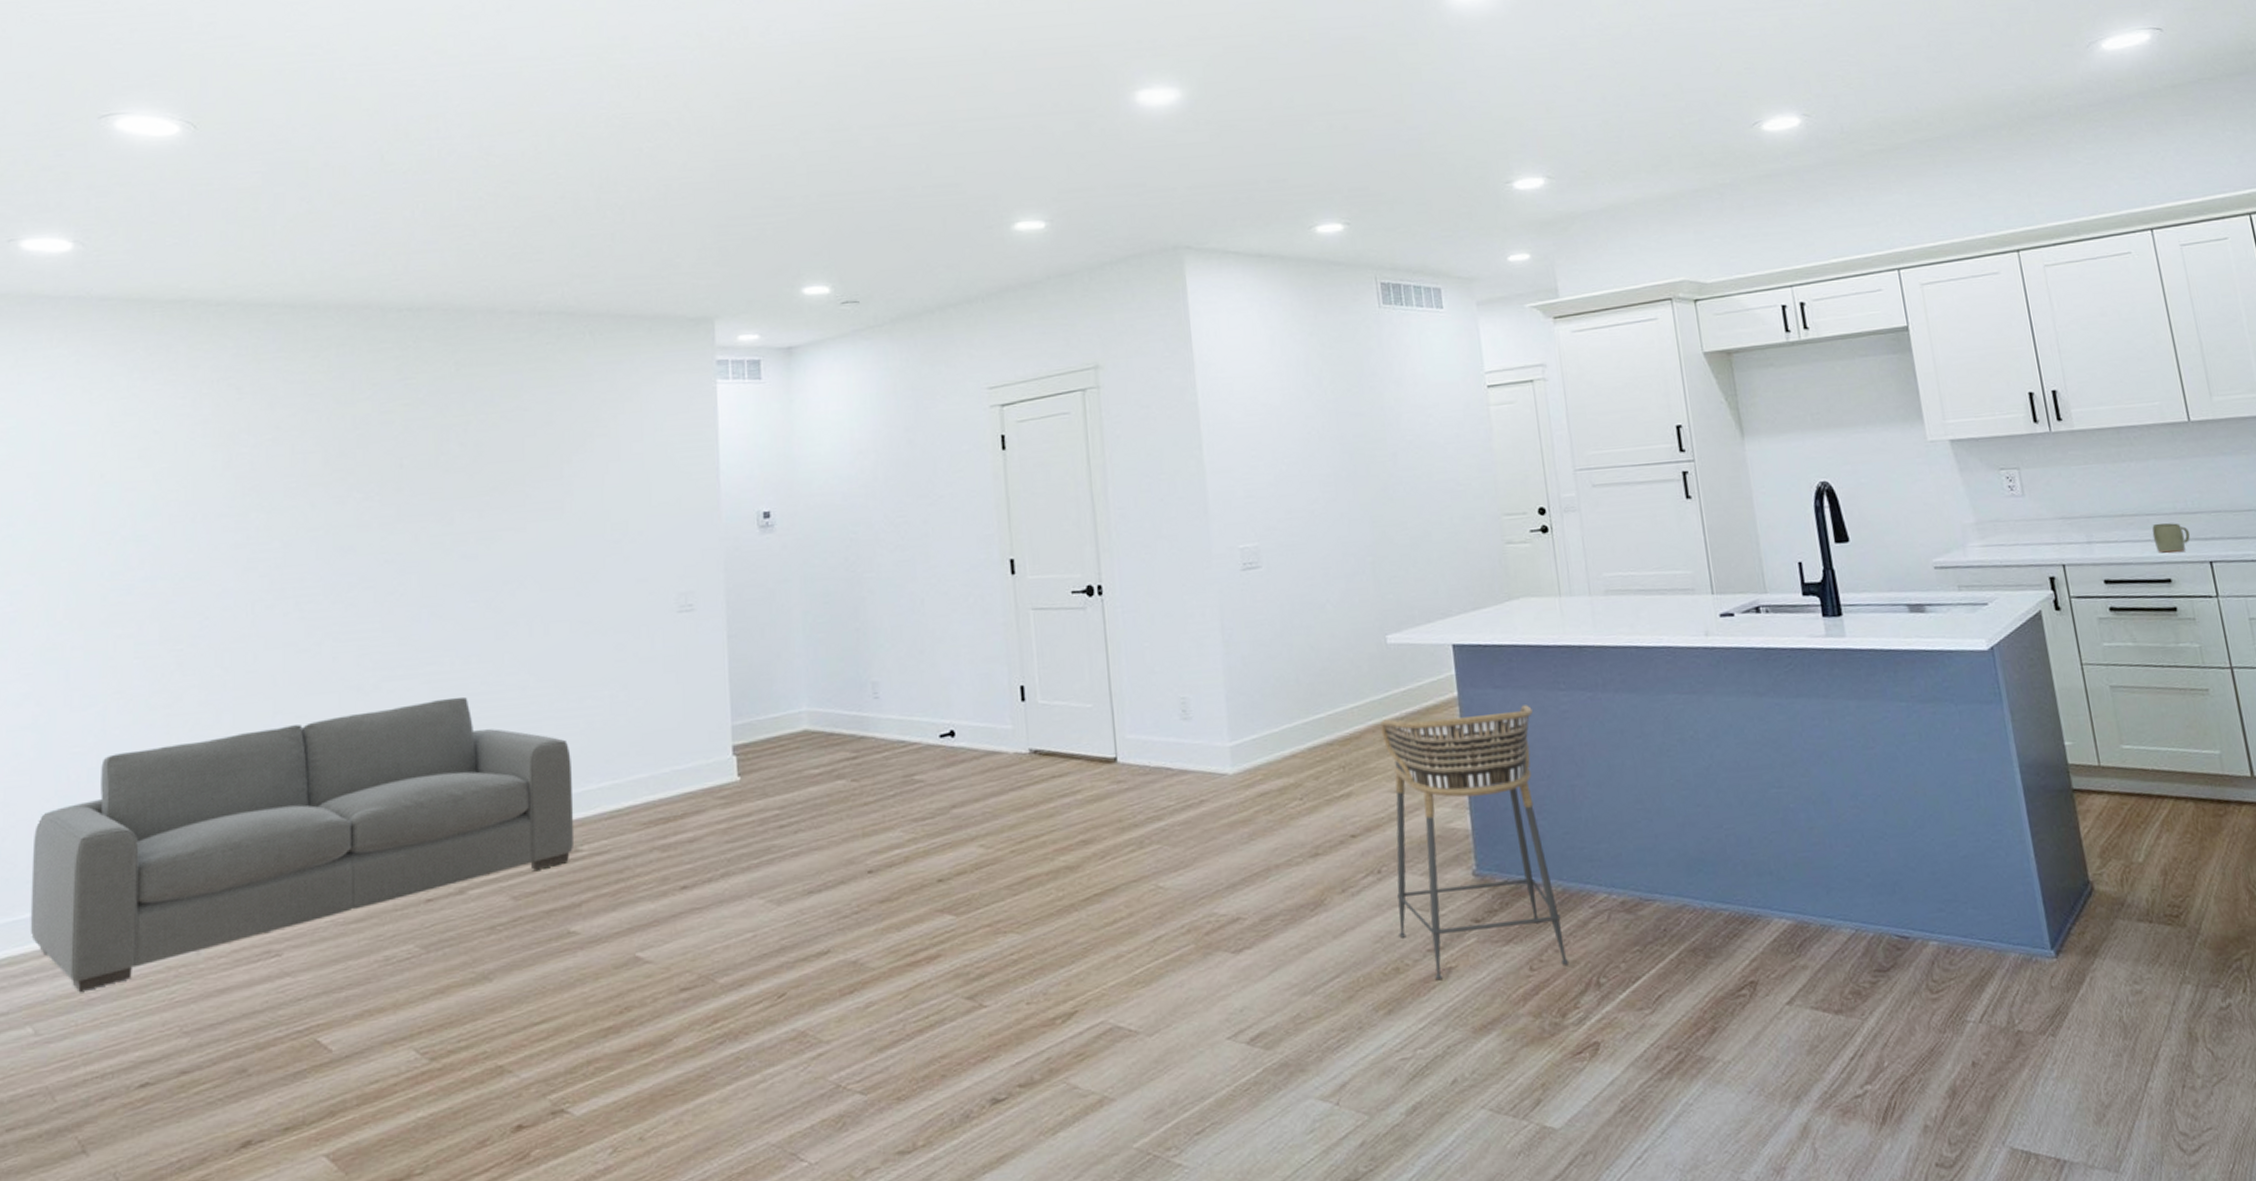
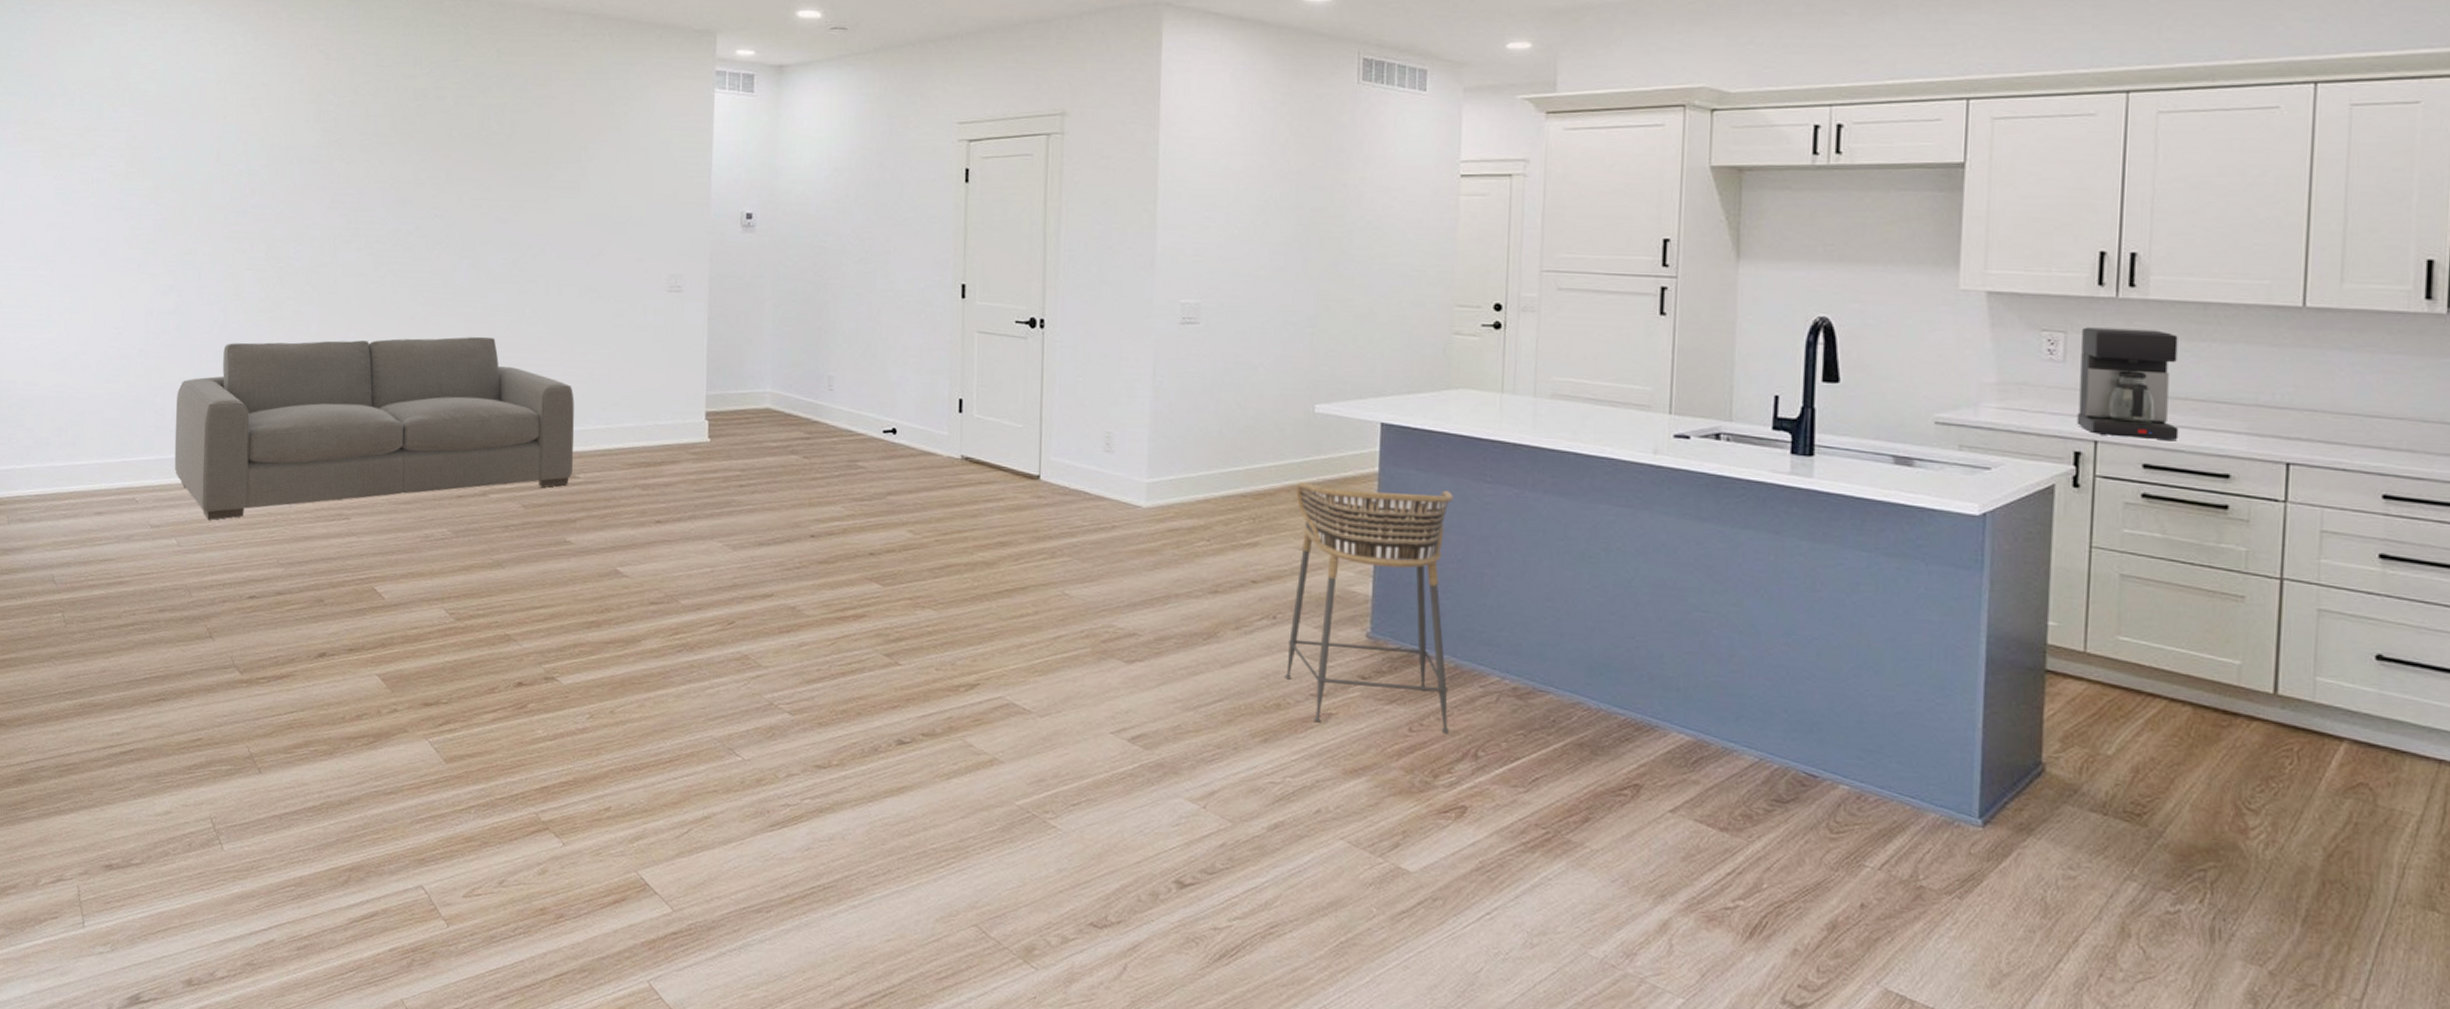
coffee maker: none [2031,456,2126,559] -> present [2076,327,2179,441]
mug: present [2152,523,2190,553] -> none [2219,413,2268,447]

